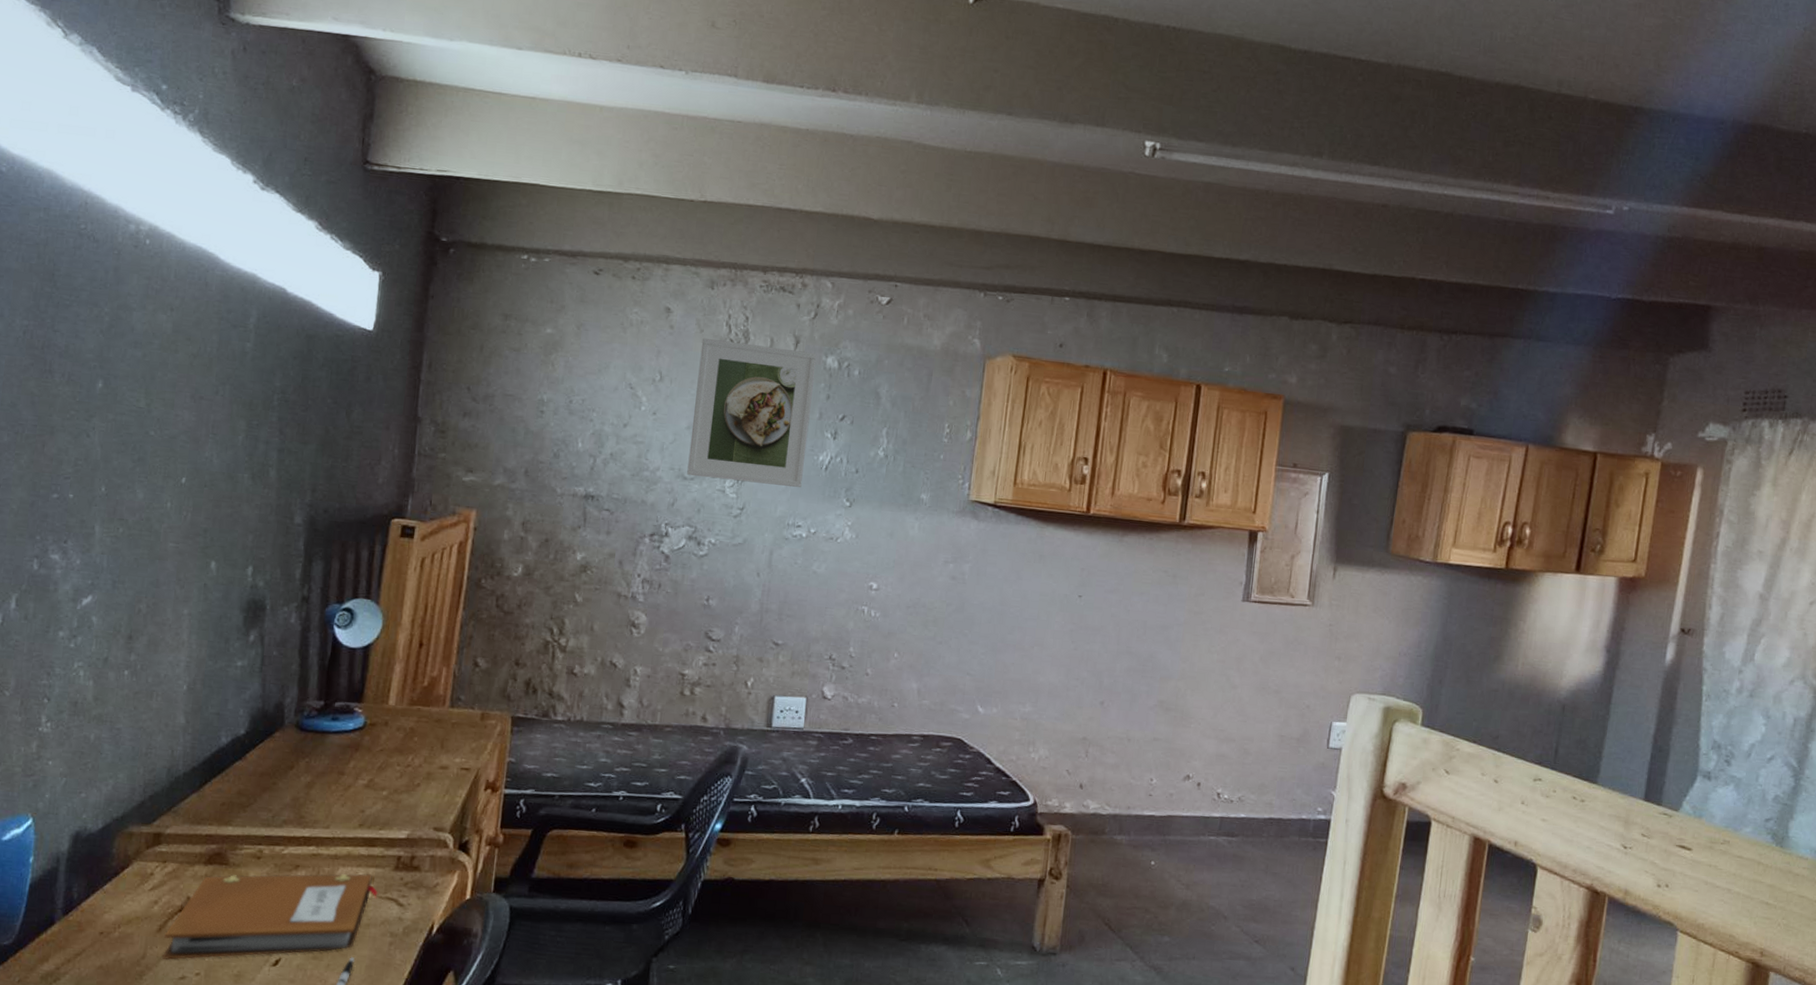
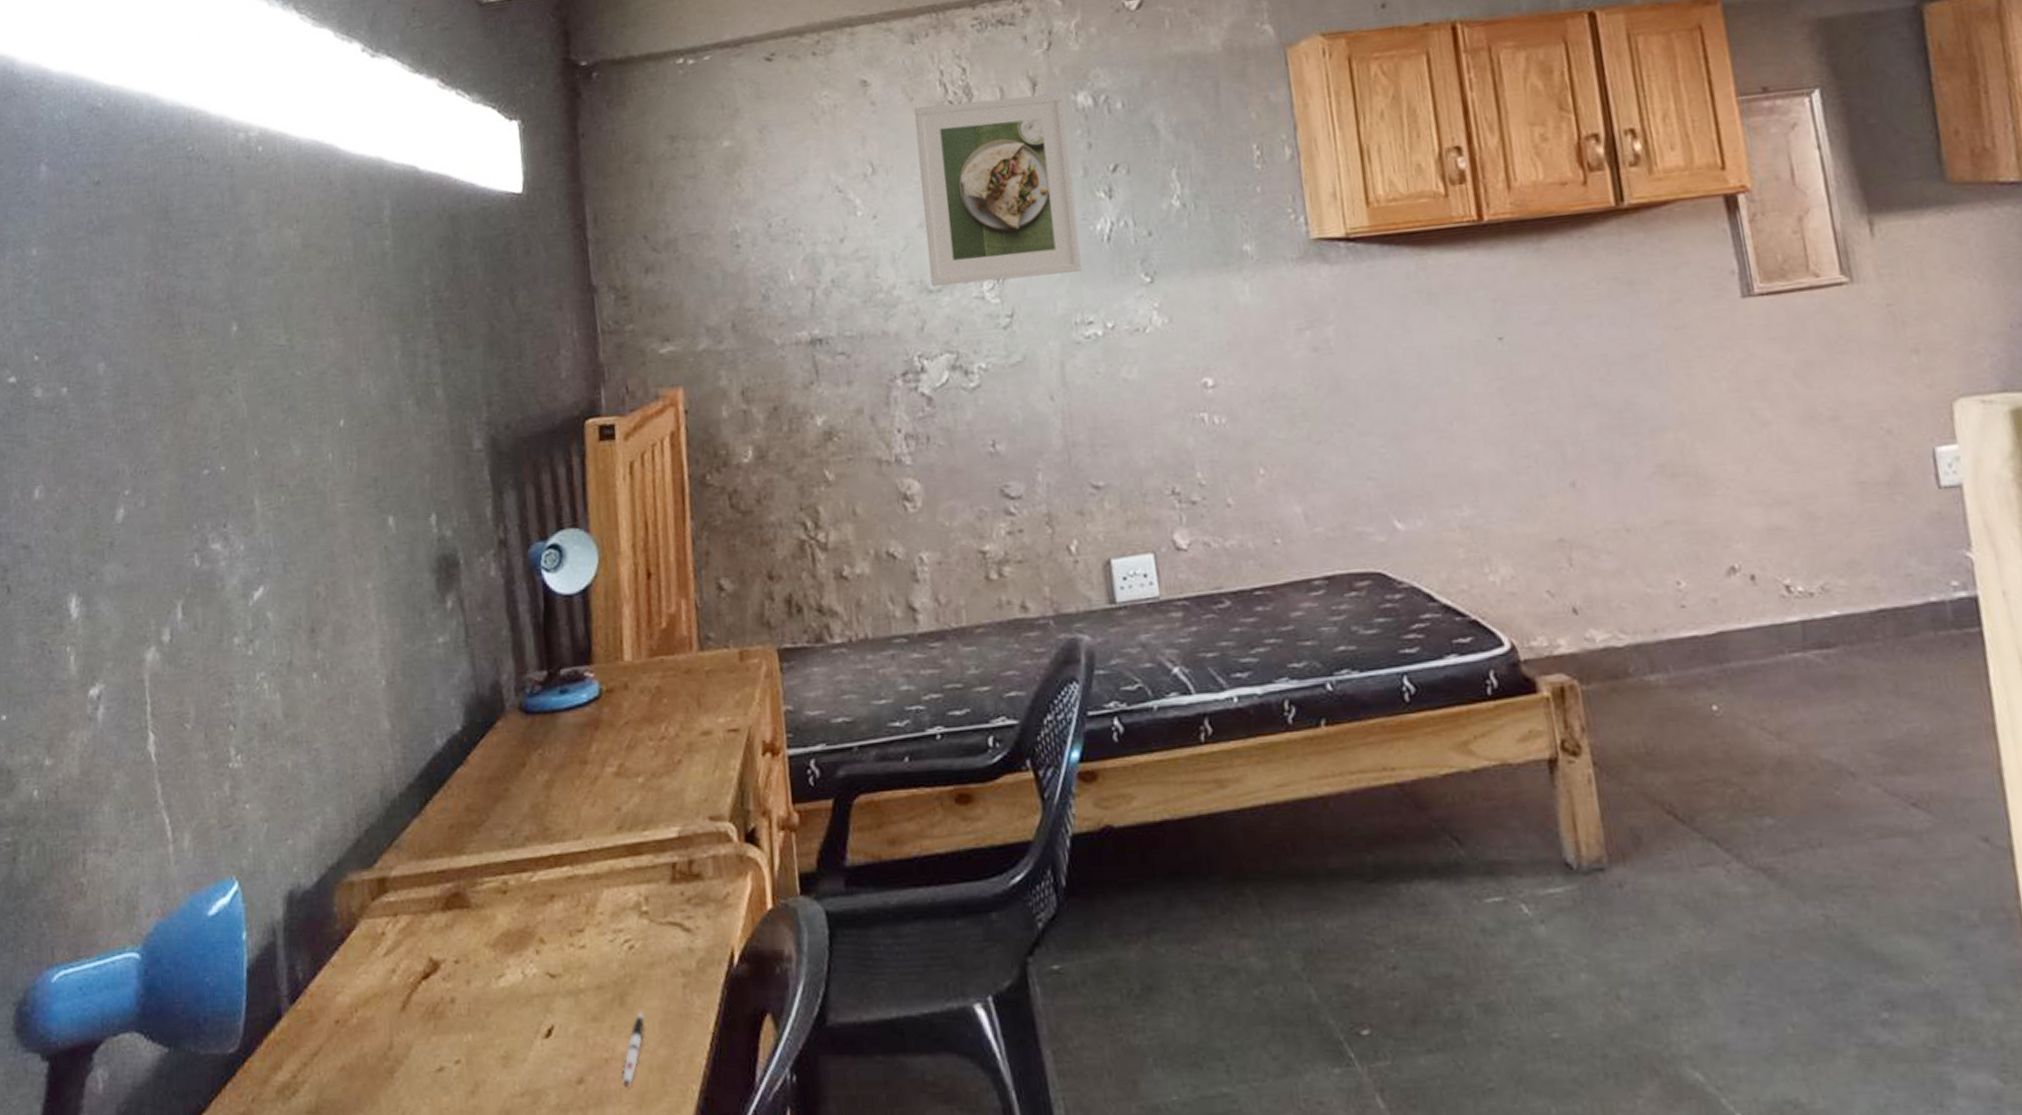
notebook: present [162,873,378,960] -> none [411,893,657,1047]

